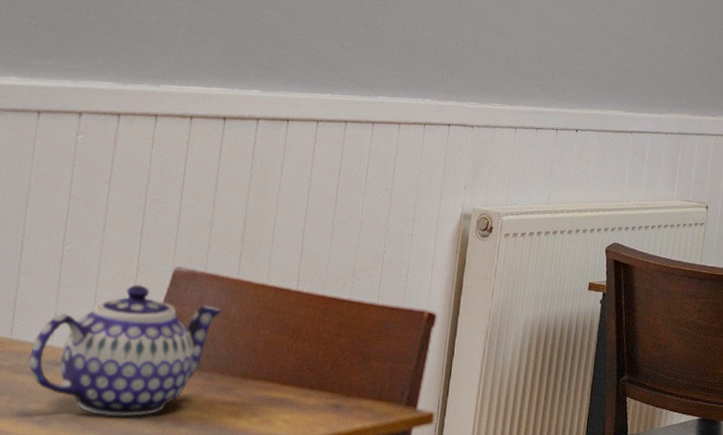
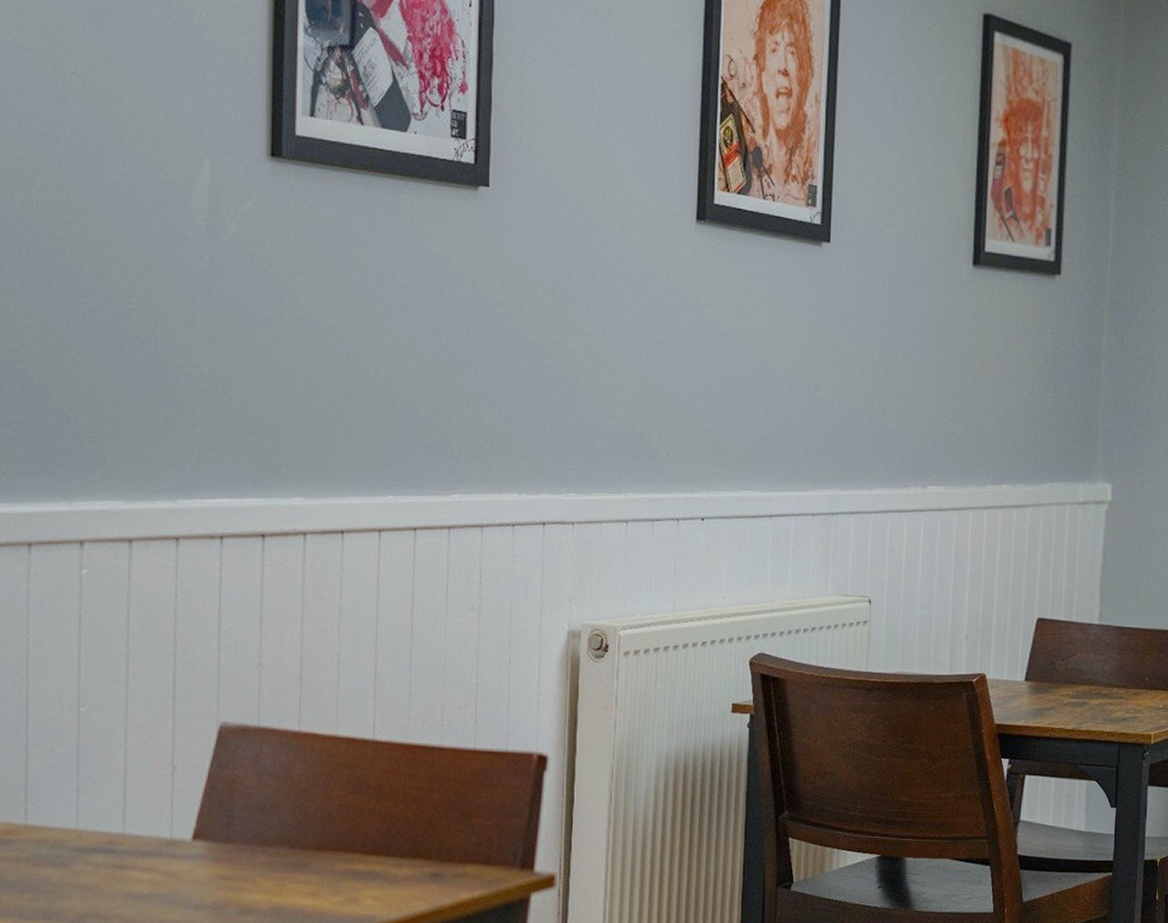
teapot: present [29,284,223,416] -> none [51,746,285,908]

